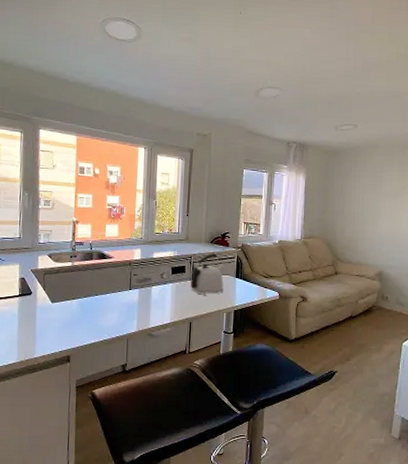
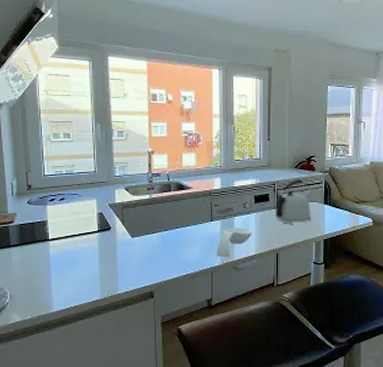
spoon rest: none [132,297,168,325] -> present [216,228,252,258]

